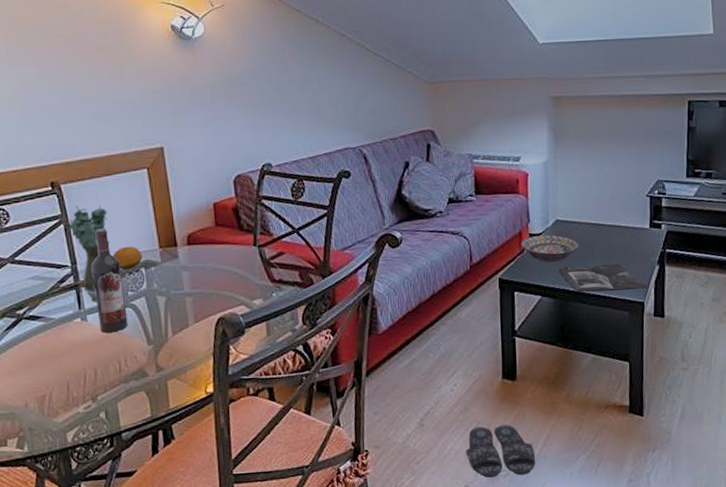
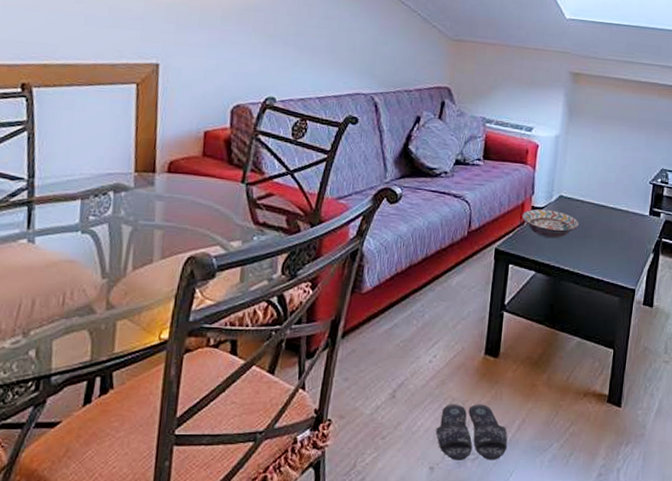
vase: present [67,205,110,302] -> none [31,113,82,223]
wine bottle: present [91,228,128,333] -> none [48,142,87,260]
fruit: present [113,246,143,271] -> none [79,165,114,192]
magazine: present [558,263,647,292] -> none [555,244,640,276]

